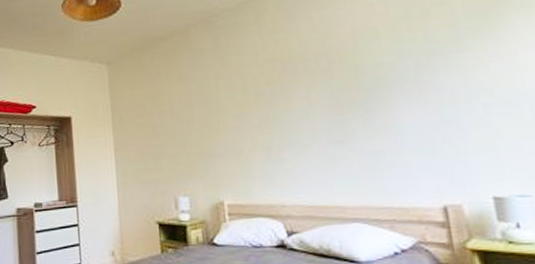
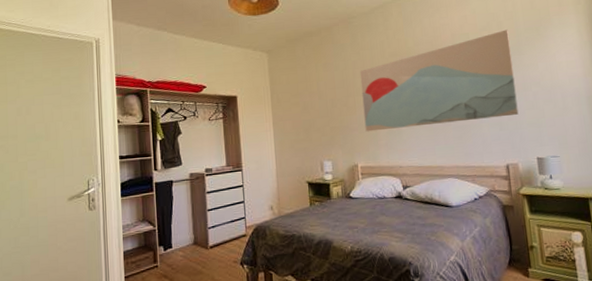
wall art: none [224,18,460,160] -> present [360,29,519,132]

